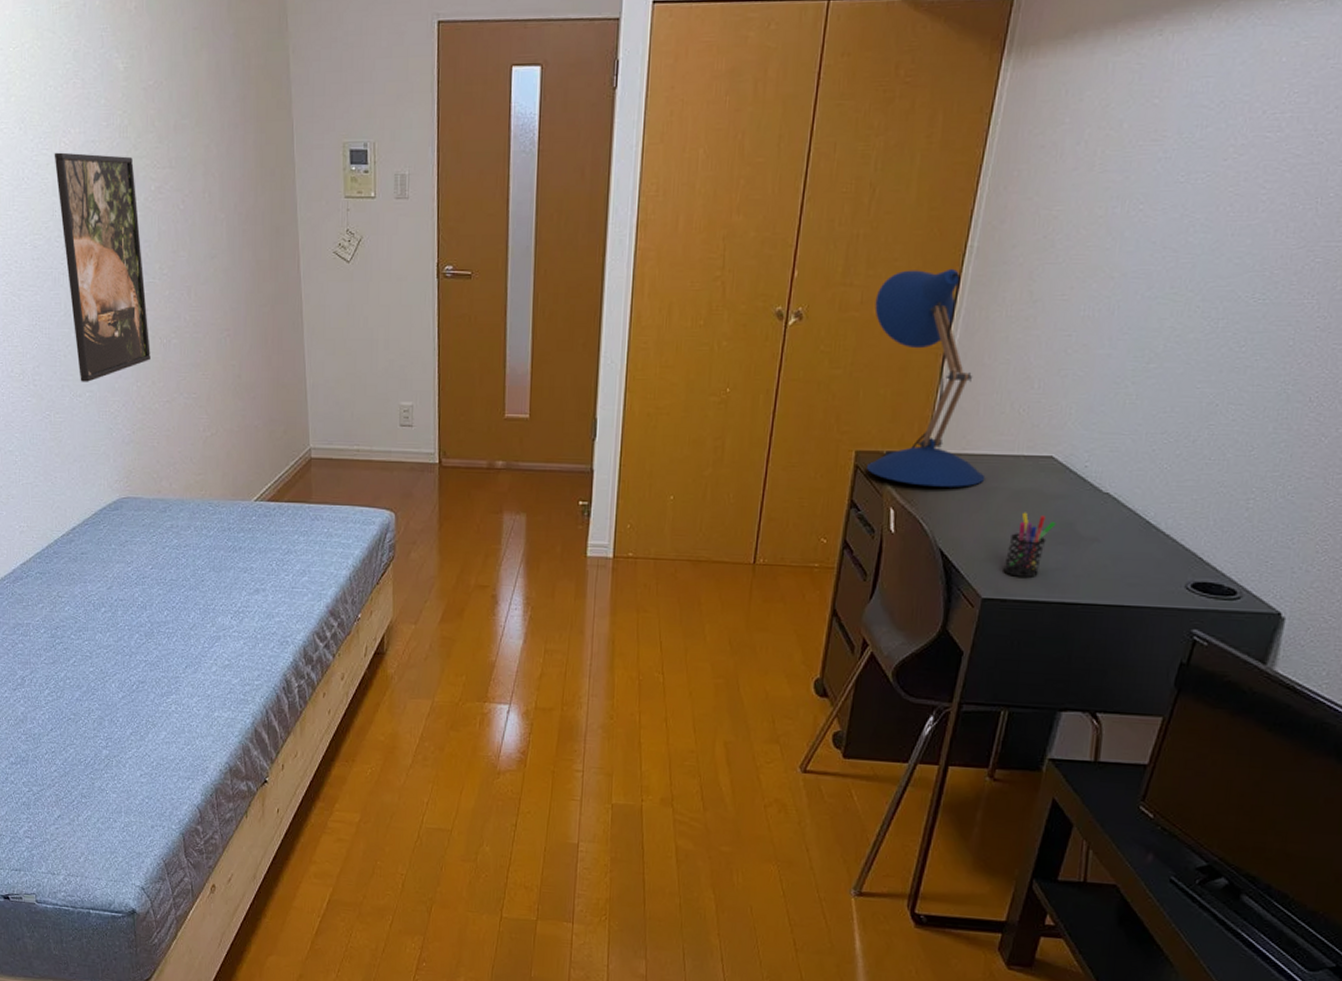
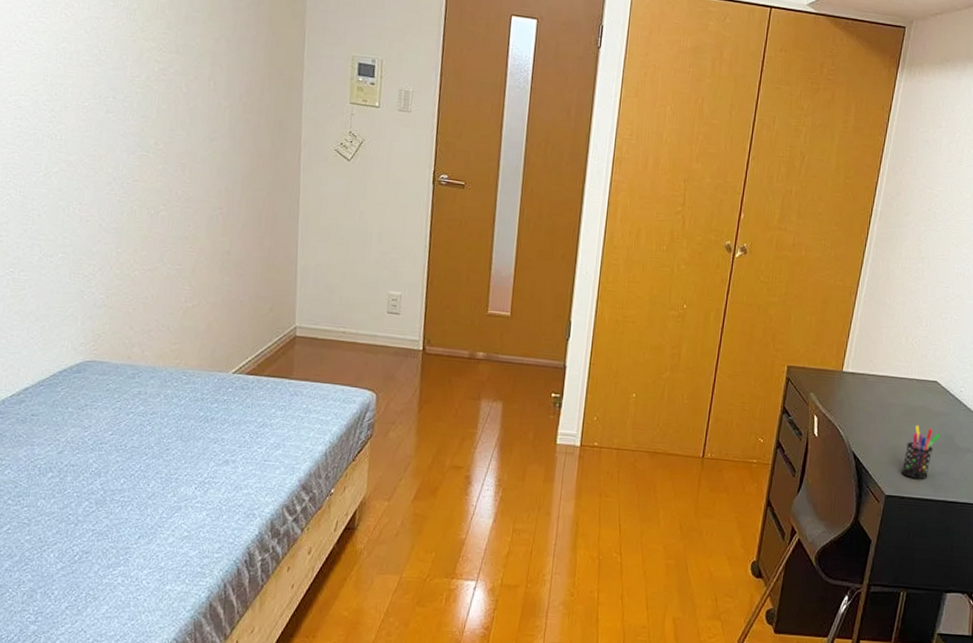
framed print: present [54,152,150,382] -> none [52,22,139,244]
desk lamp: present [866,268,986,487] -> none [795,223,888,402]

